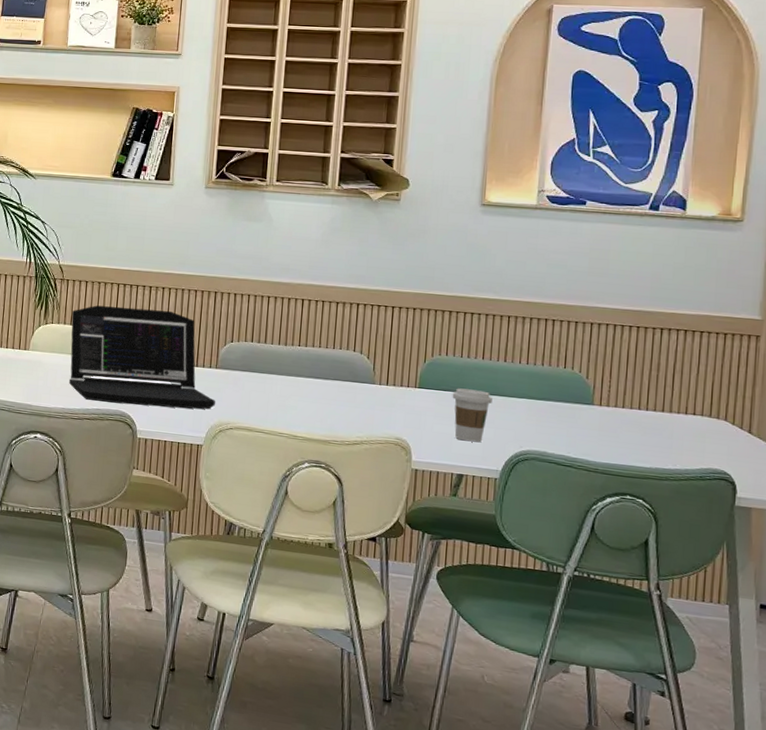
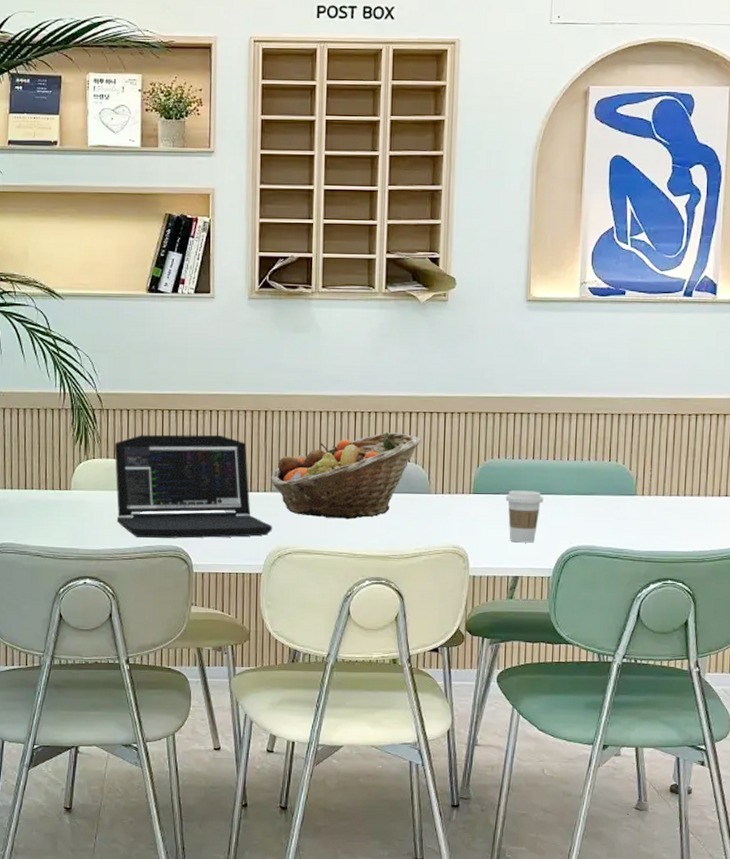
fruit basket: none [216,321,369,402] -> present [271,432,422,520]

